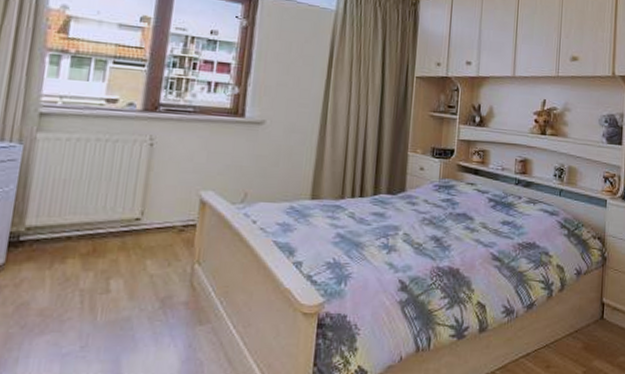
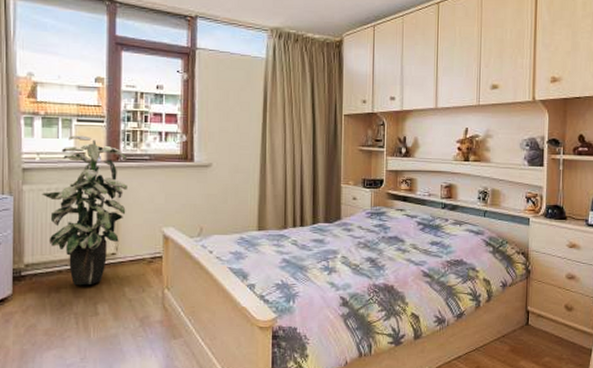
indoor plant: none [59,78,167,256] -> present [42,135,128,286]

